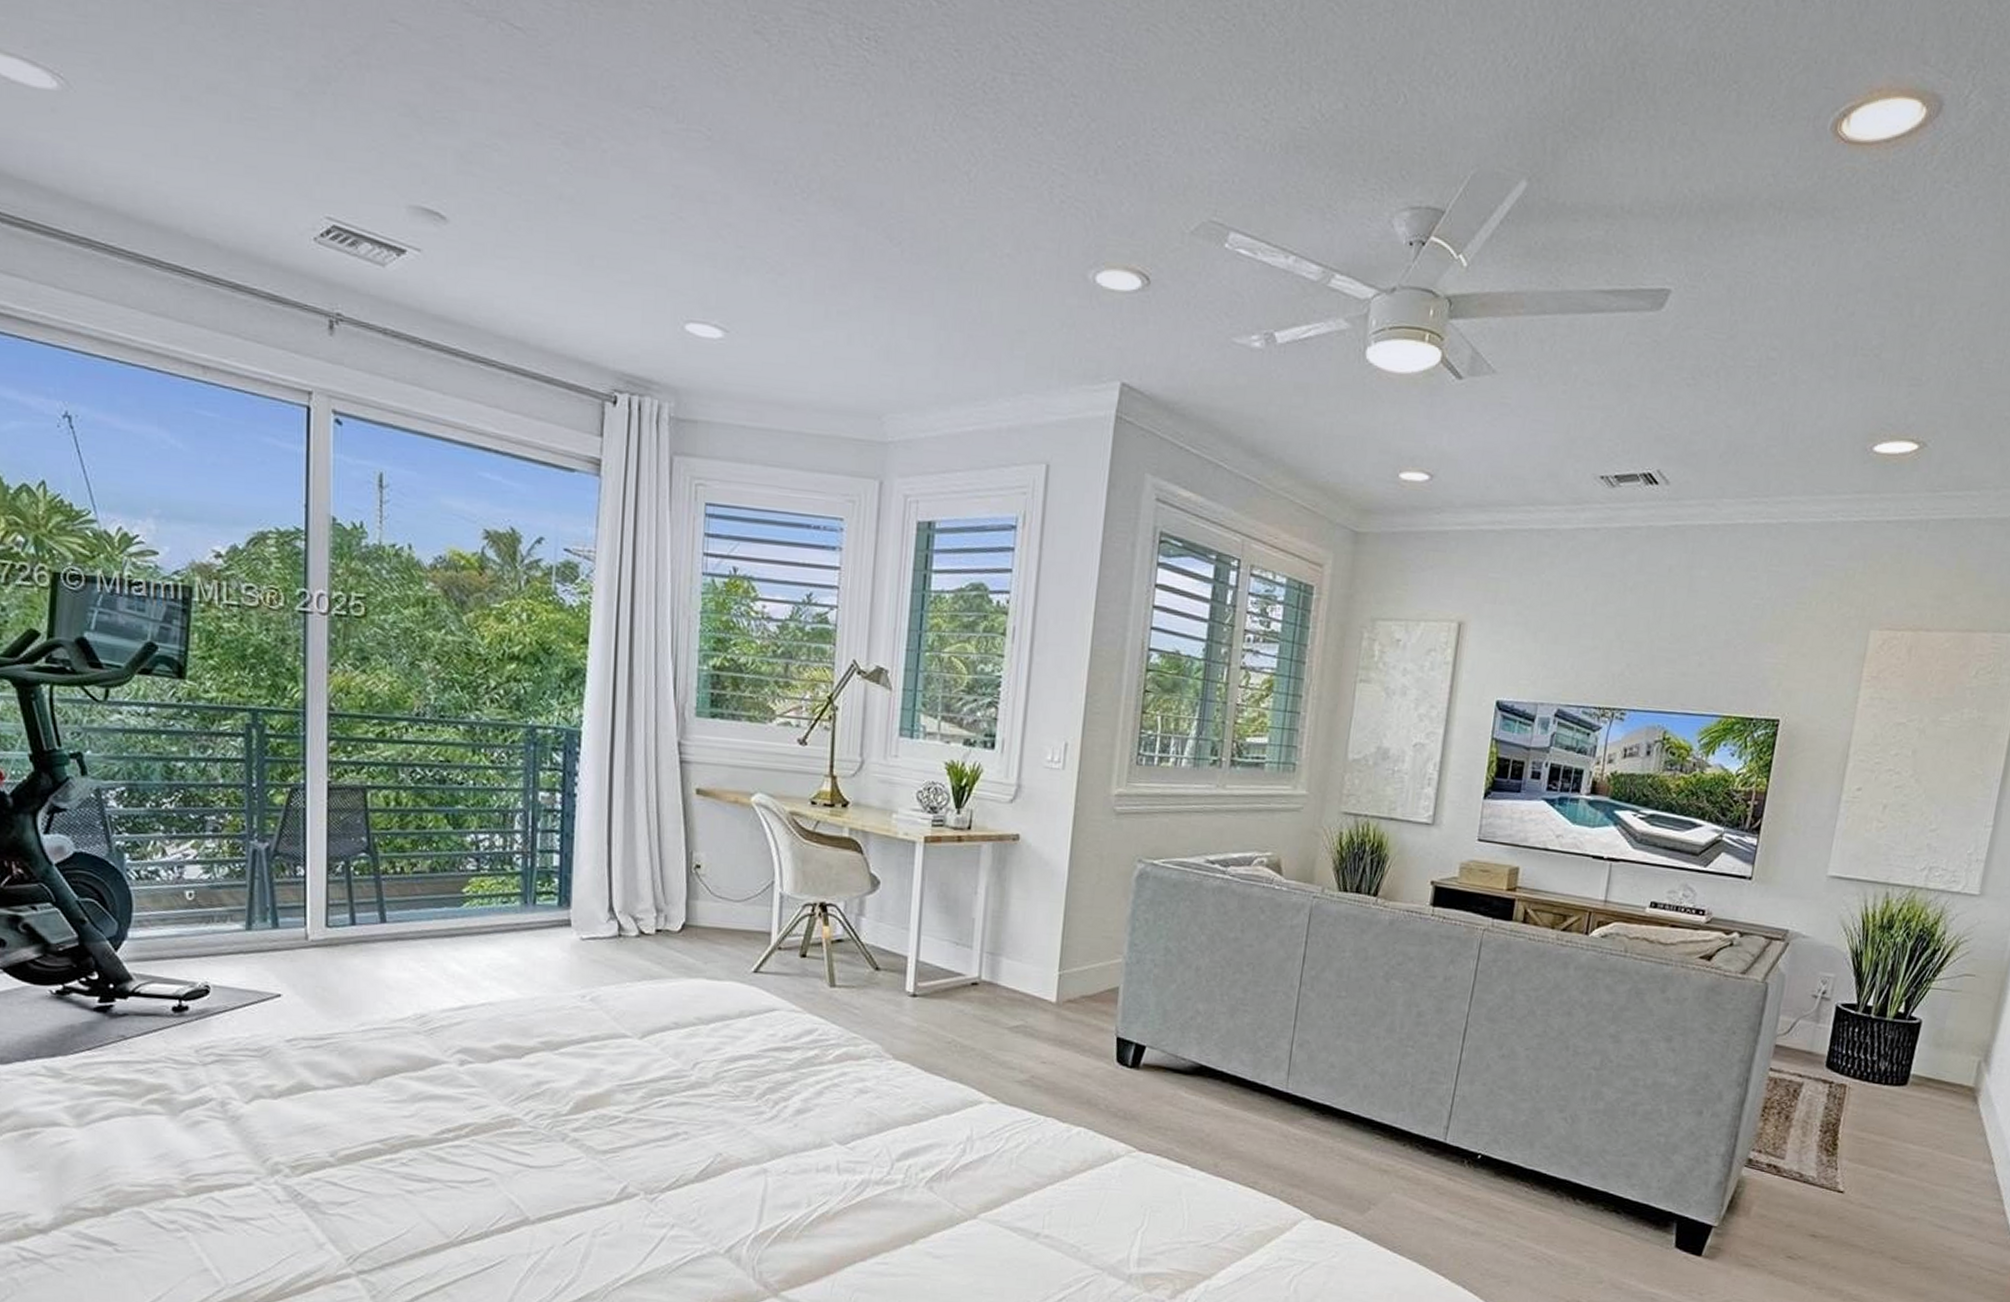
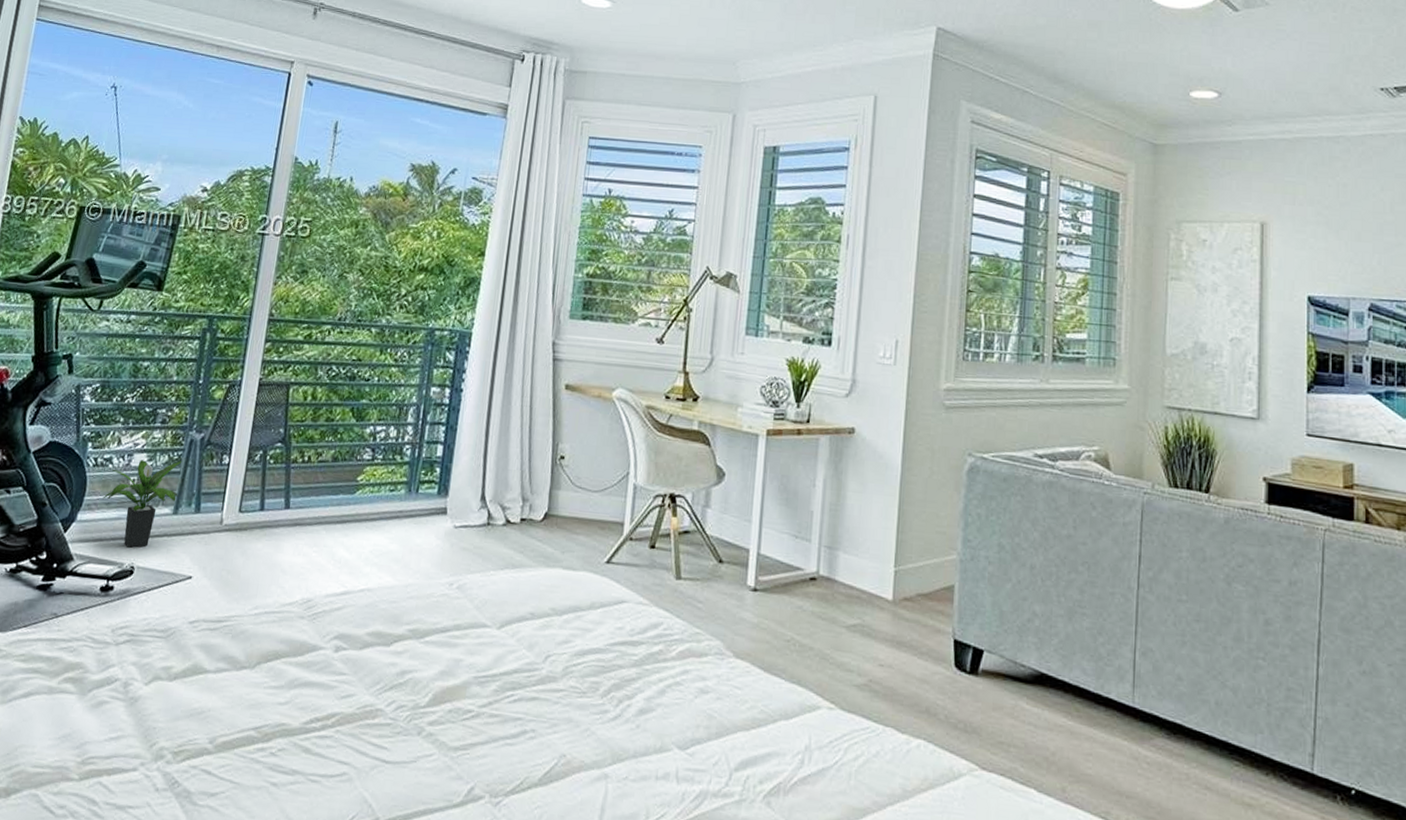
potted plant: none [155,872,248,966] -> present [103,460,182,548]

